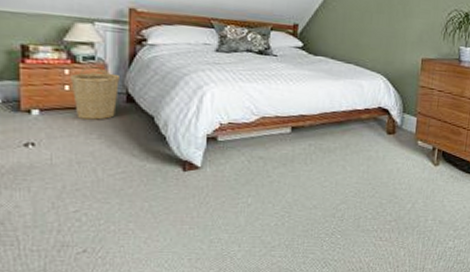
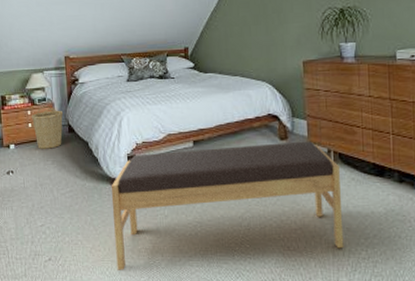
bench: none [179,136,441,262] -> present [111,141,344,270]

